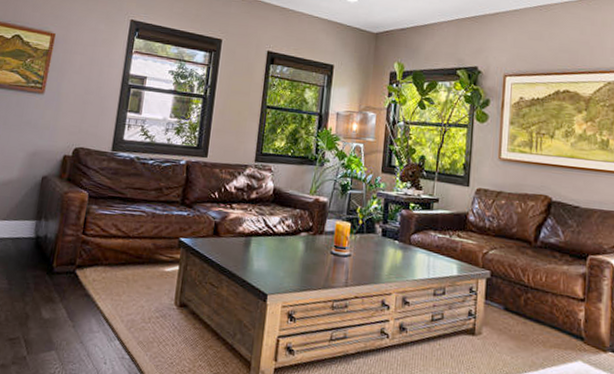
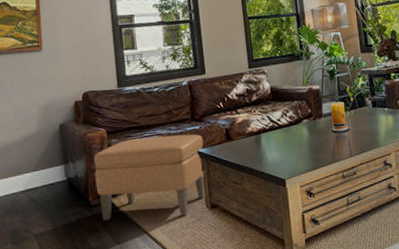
ottoman: none [62,209,189,309] -> present [93,134,205,221]

